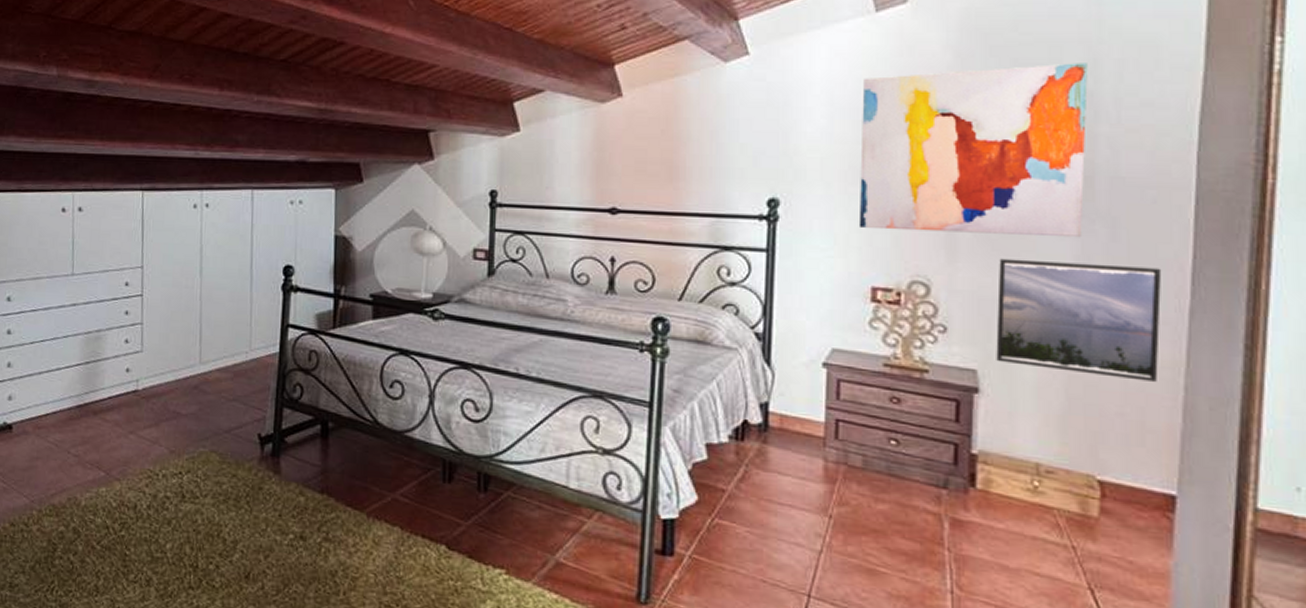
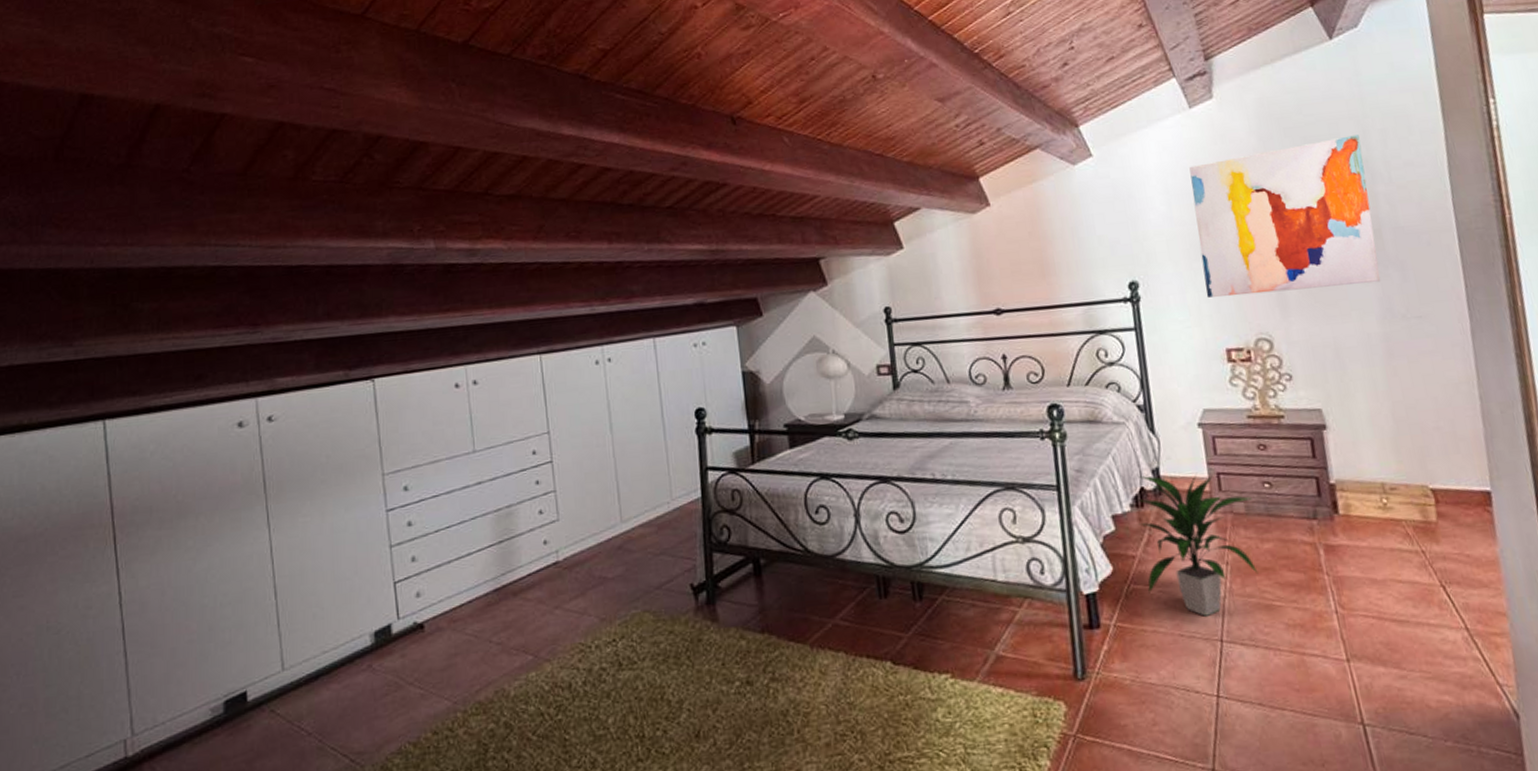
indoor plant: none [734,408,873,568] -> present [1138,474,1258,616]
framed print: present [996,258,1162,382] -> none [1322,299,1458,399]

